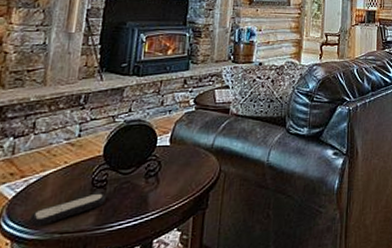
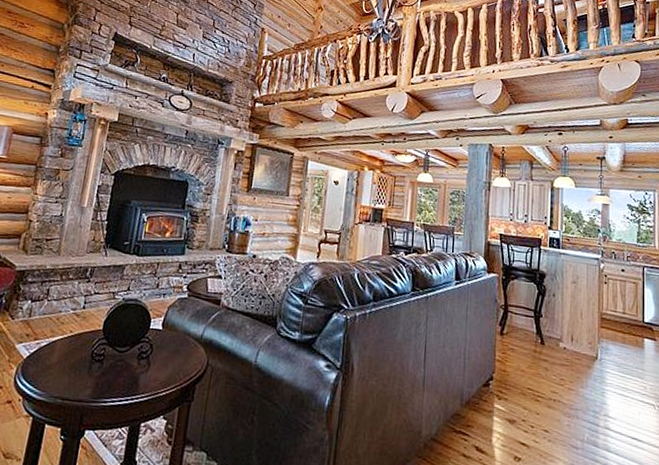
remote control: present [29,193,106,228] -> none [38,366,102,390]

